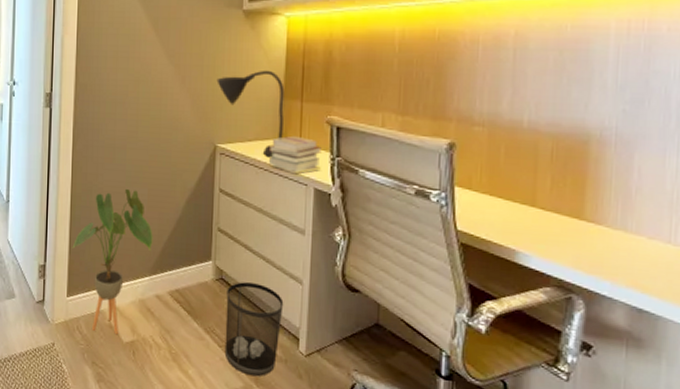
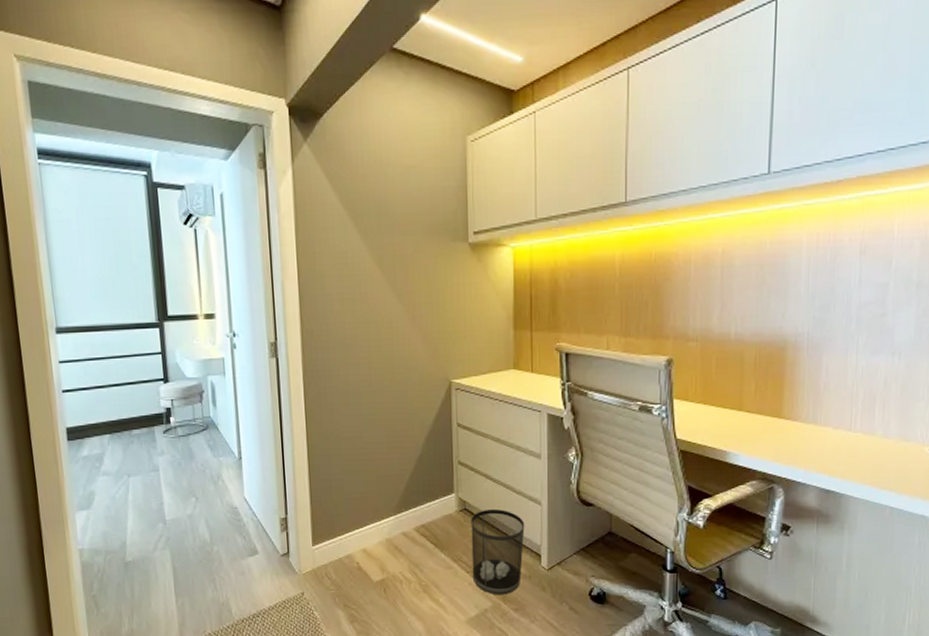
house plant: present [72,188,153,335] -> none [313,432,395,576]
desk lamp: present [216,70,285,158] -> none [447,302,515,389]
books: present [268,135,322,175] -> none [502,365,552,402]

